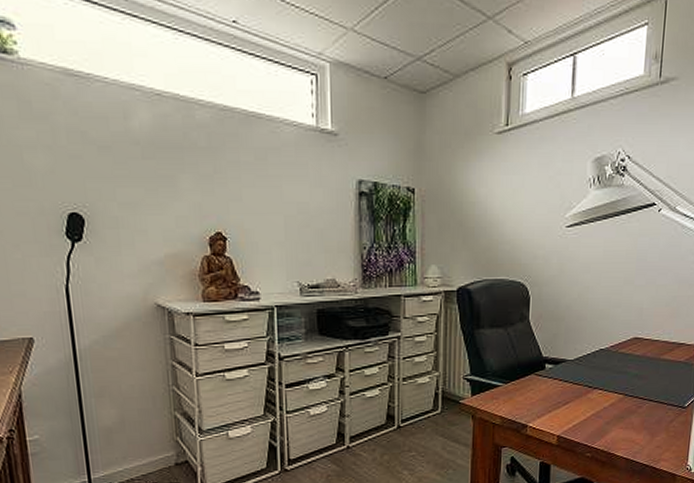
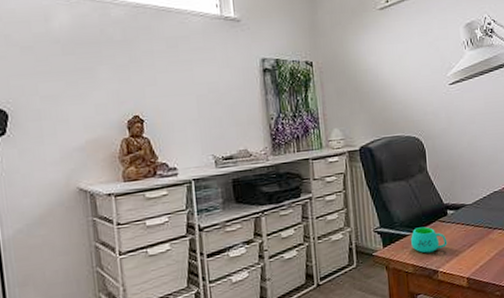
mug: none [502,378,541,406] -> present [411,226,448,254]

